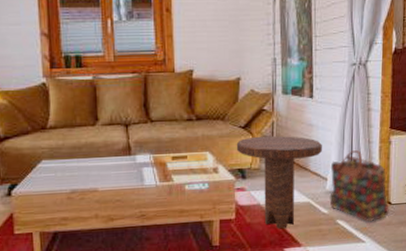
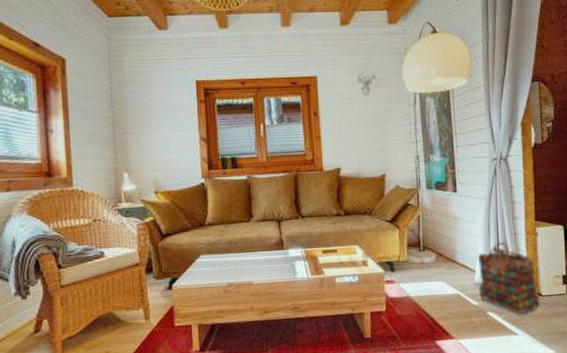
side table: present [236,135,322,229] -> none [384,229,468,321]

